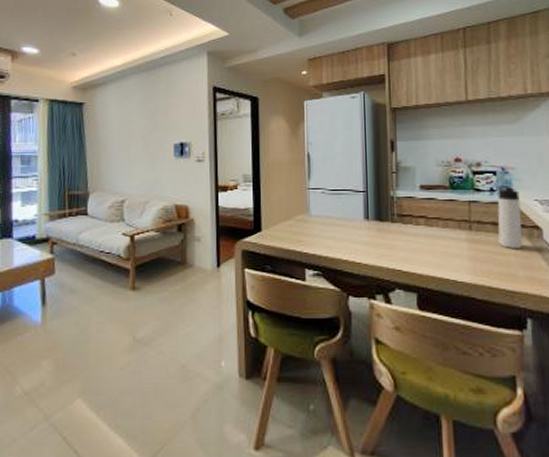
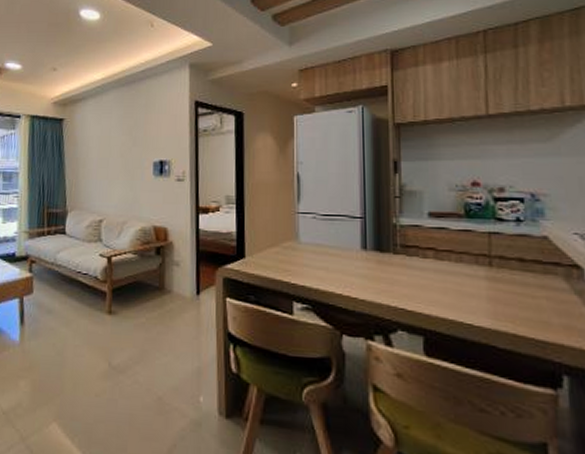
thermos bottle: present [497,186,523,248] -> none [525,215,558,291]

